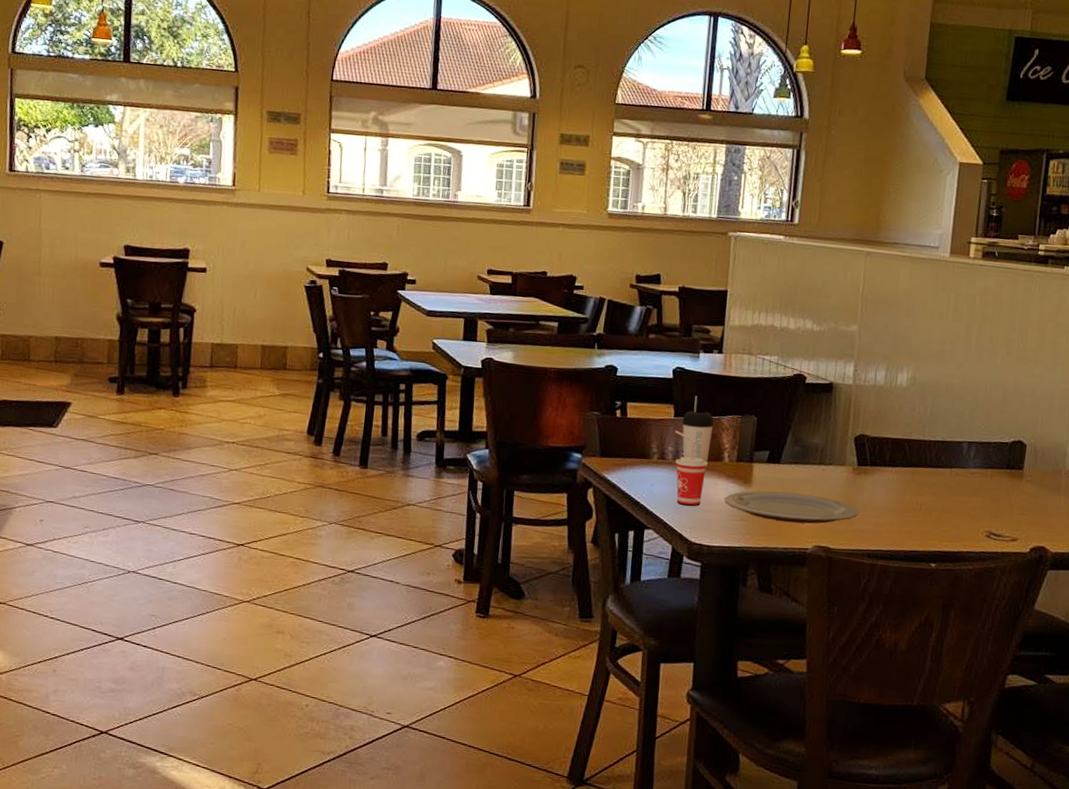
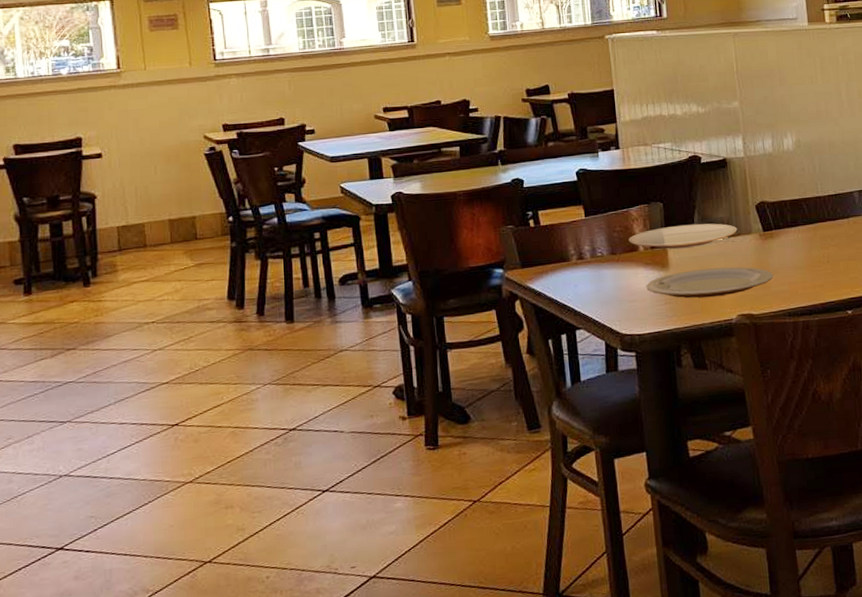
beverage cup: present [675,430,708,507] -> none [588,229,625,301]
beverage cup: present [682,395,714,469] -> none [593,193,625,261]
plate: none [715,442,831,469] -> present [629,223,737,249]

